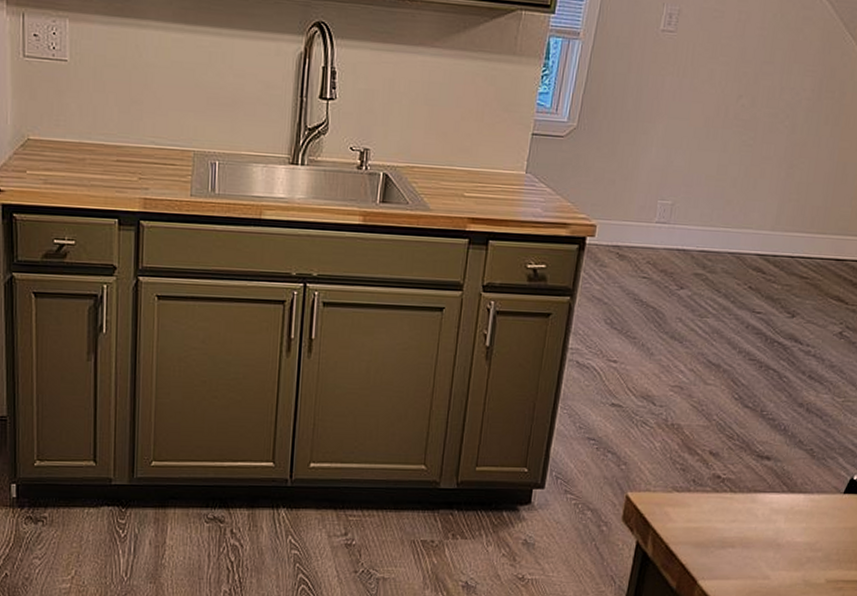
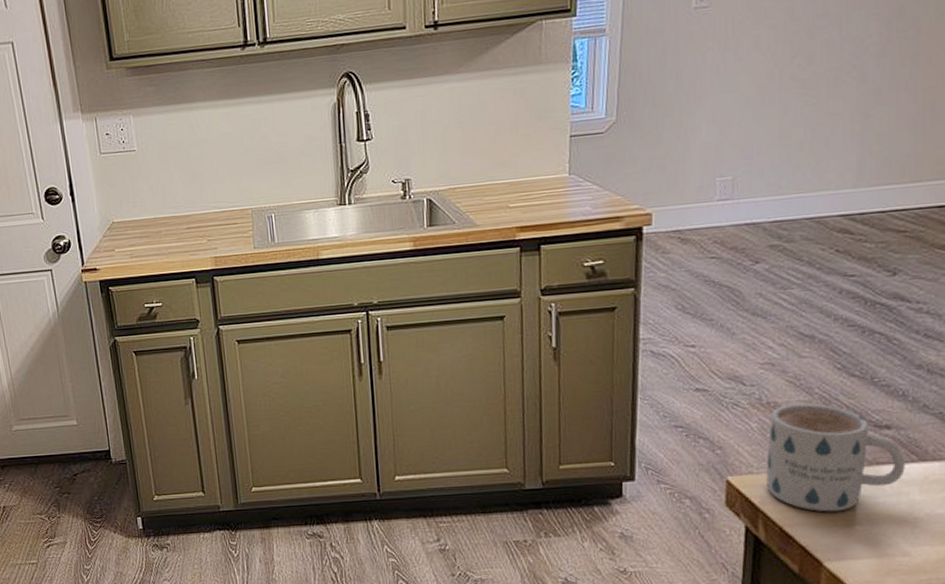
mug: none [660,428,778,534] -> present [766,403,905,512]

